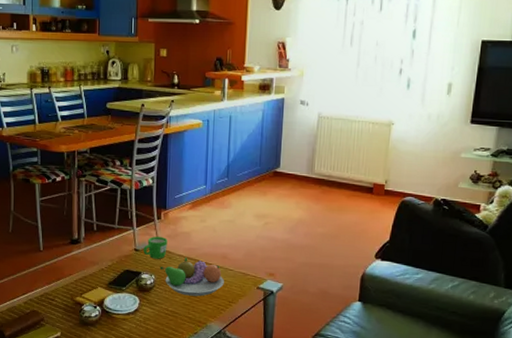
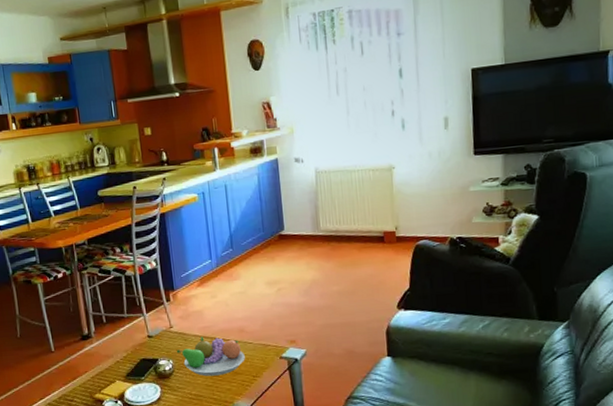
mug: present [143,236,168,259] -> none [157,319,181,343]

